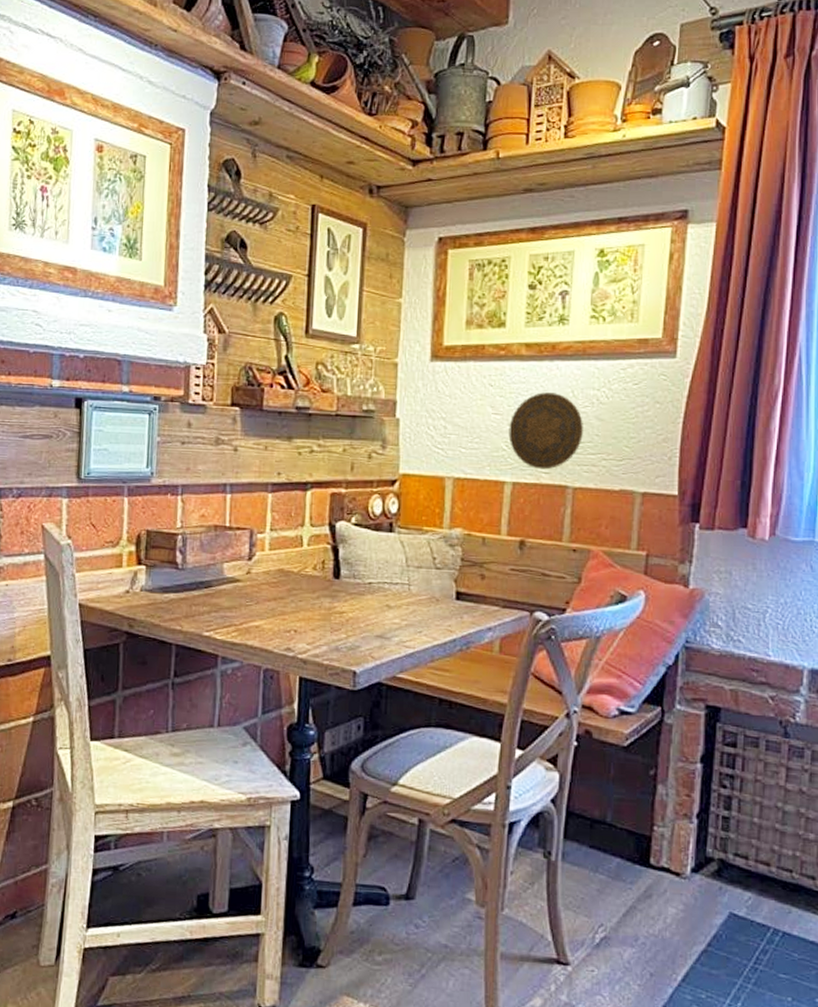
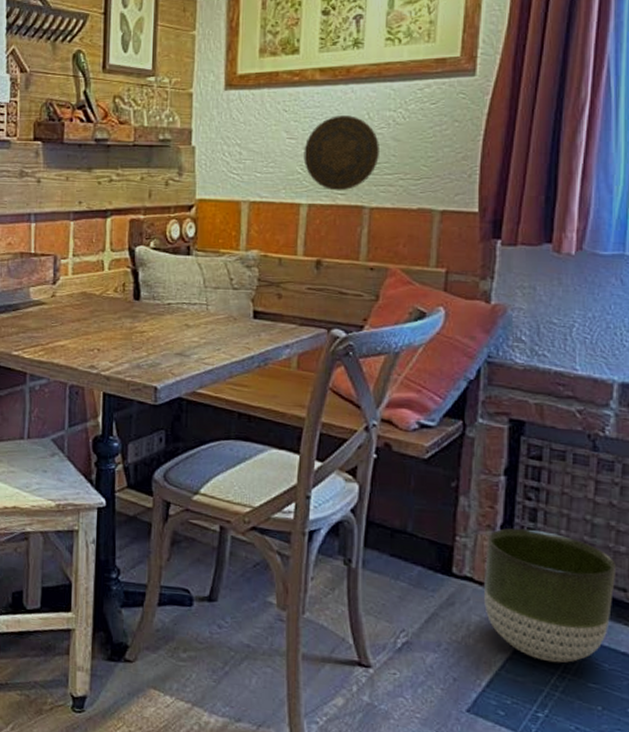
planter: none [681,816,805,954] -> present [484,528,616,663]

